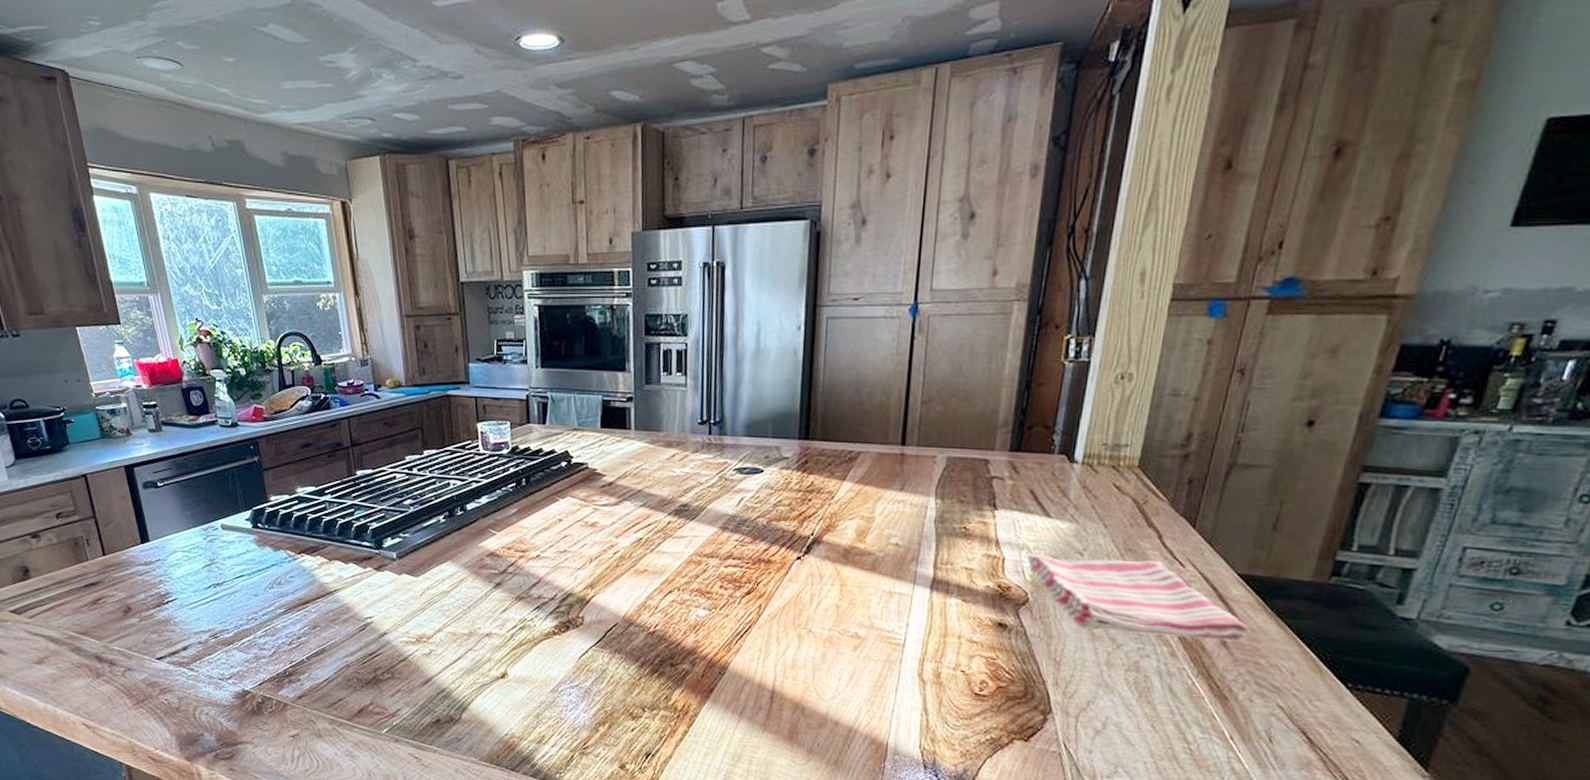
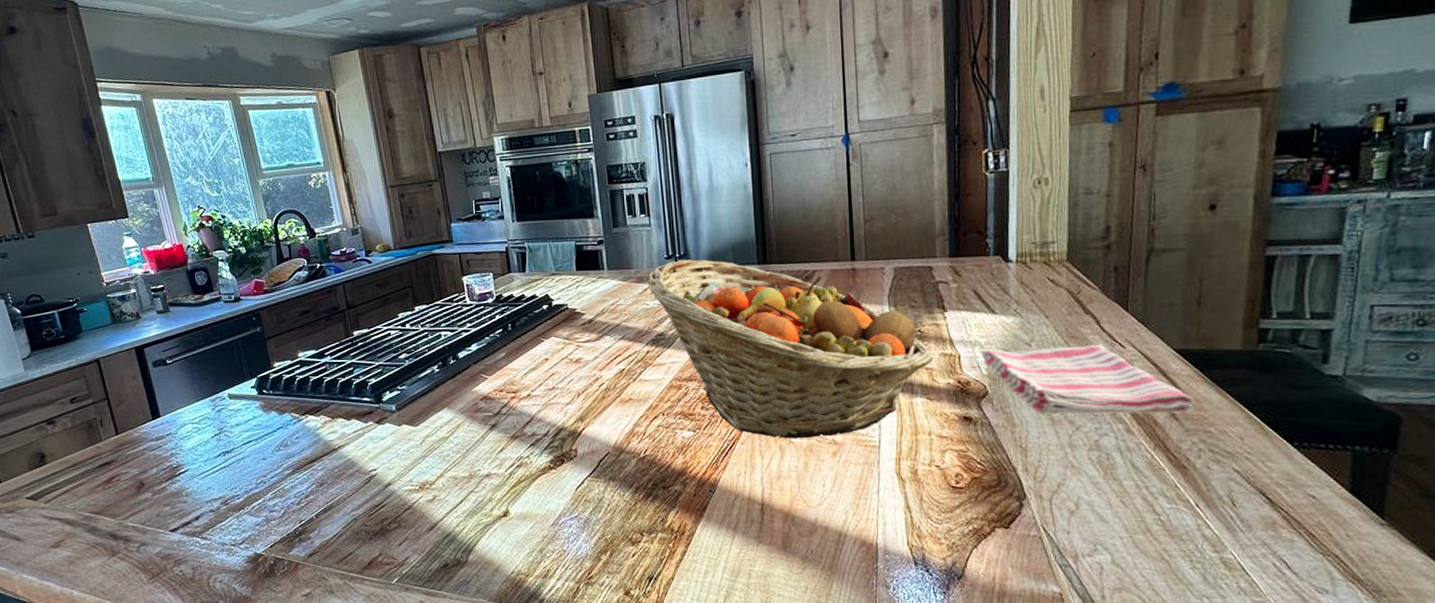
fruit basket: none [676,426,975,630] -> present [647,259,933,439]

